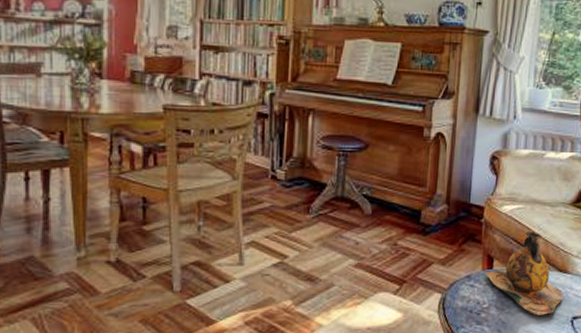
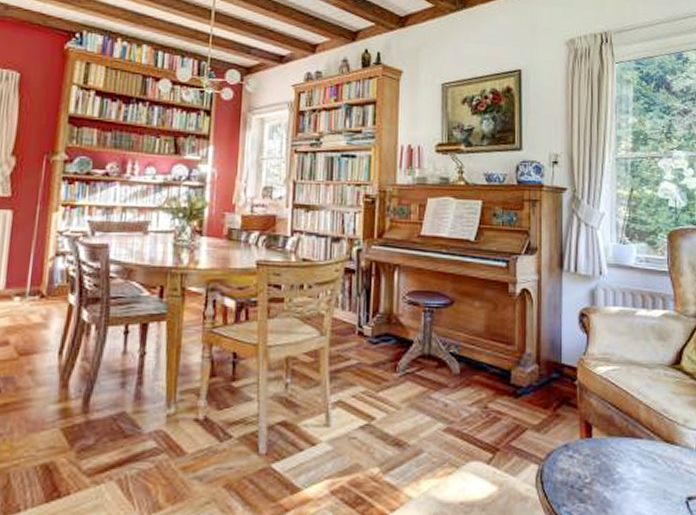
vase: present [485,231,564,316] -> none [584,396,674,494]

